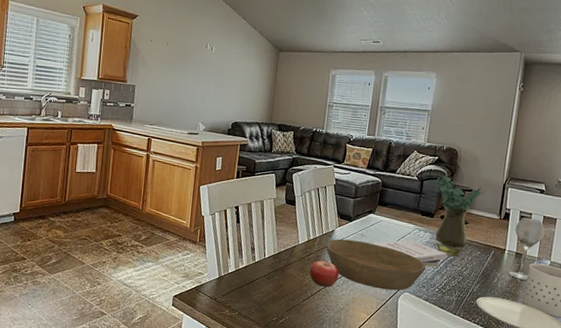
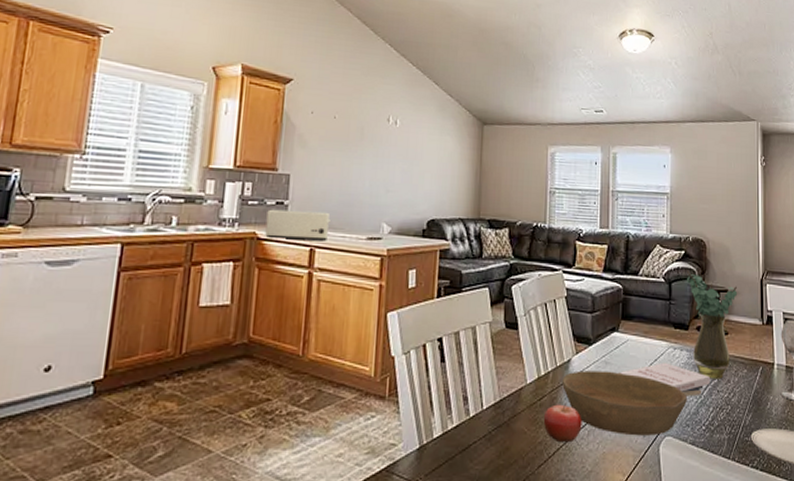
toaster: none [118,109,164,134] -> present [265,209,332,241]

